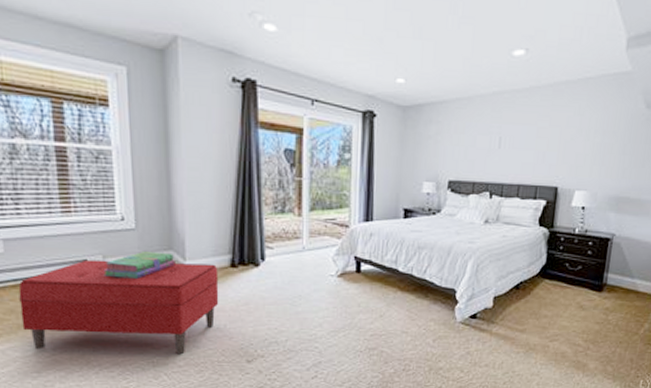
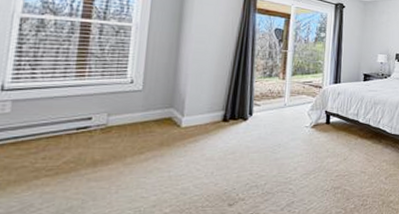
bench: present [18,259,219,355] -> none [12,117,212,205]
stack of books: present [103,252,176,279] -> none [105,110,174,133]

